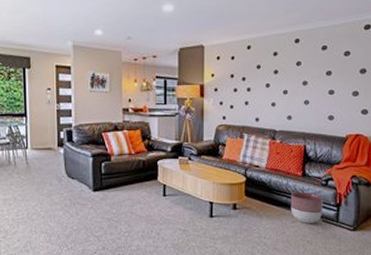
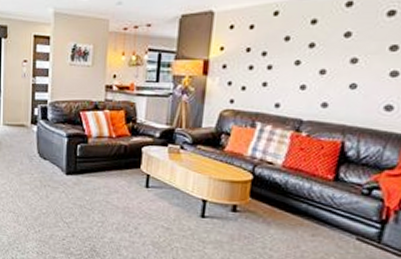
planter: present [290,191,324,223] -> none [311,199,362,240]

